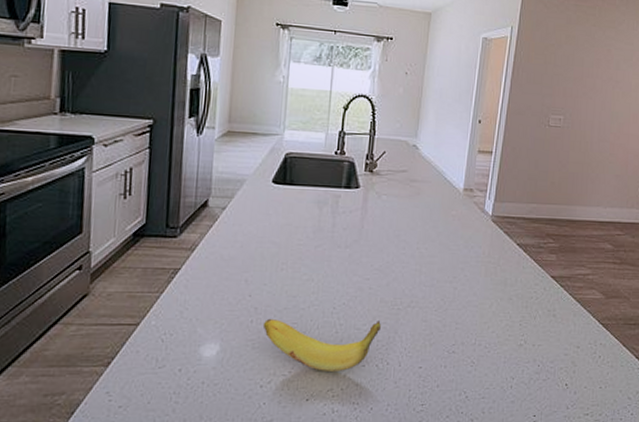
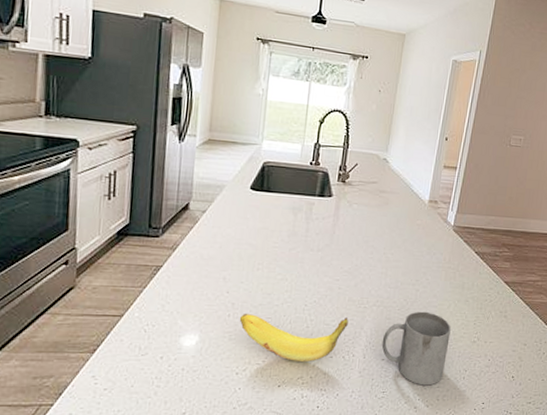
mug: none [418,312,494,396] -> present [381,311,451,386]

